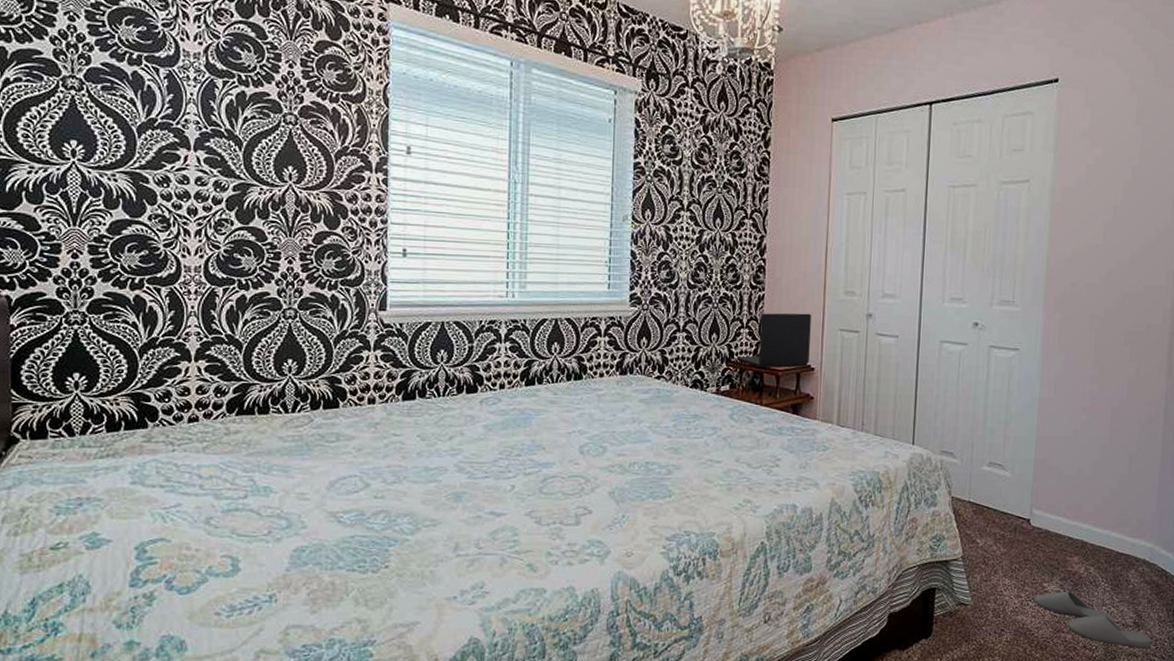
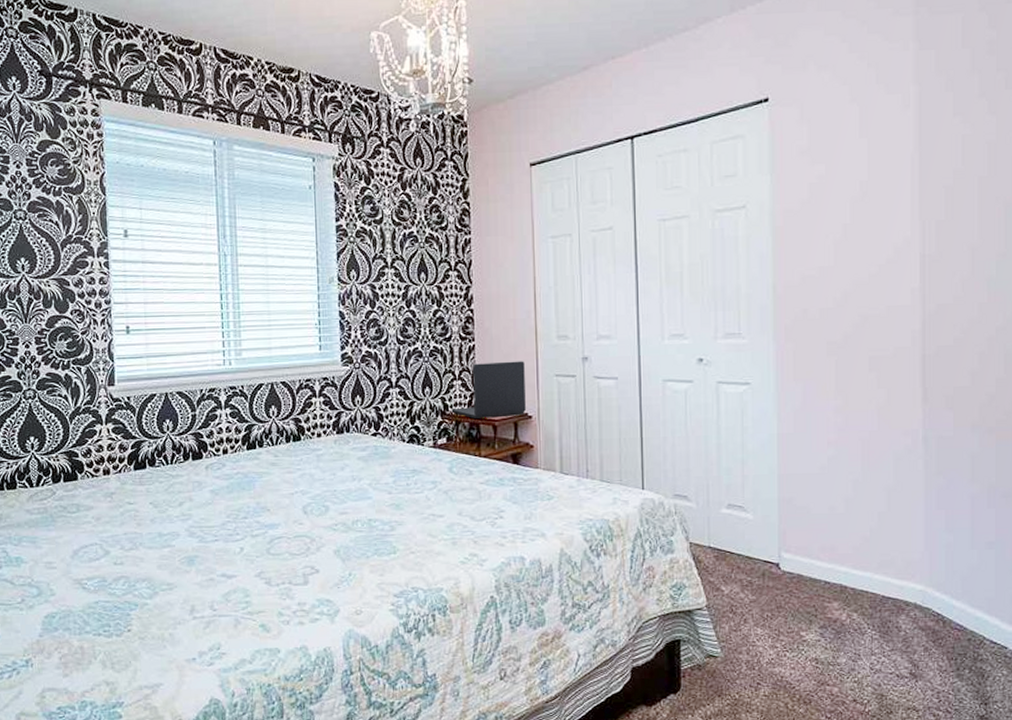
slippers: present [1034,591,1151,649] -> none [791,640,932,702]

